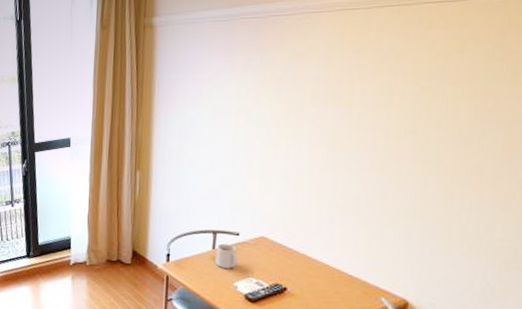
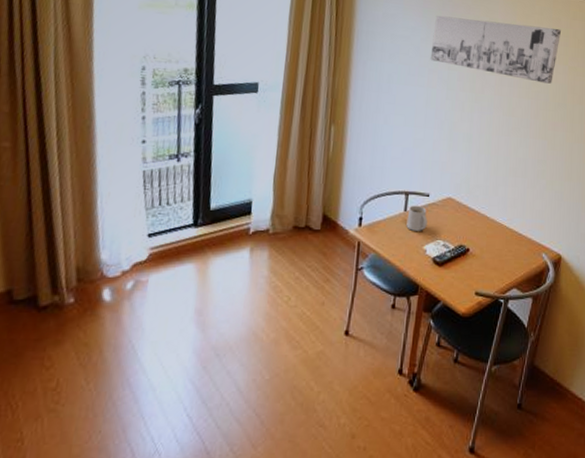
wall art: none [237,43,411,109] -> present [430,15,562,84]

